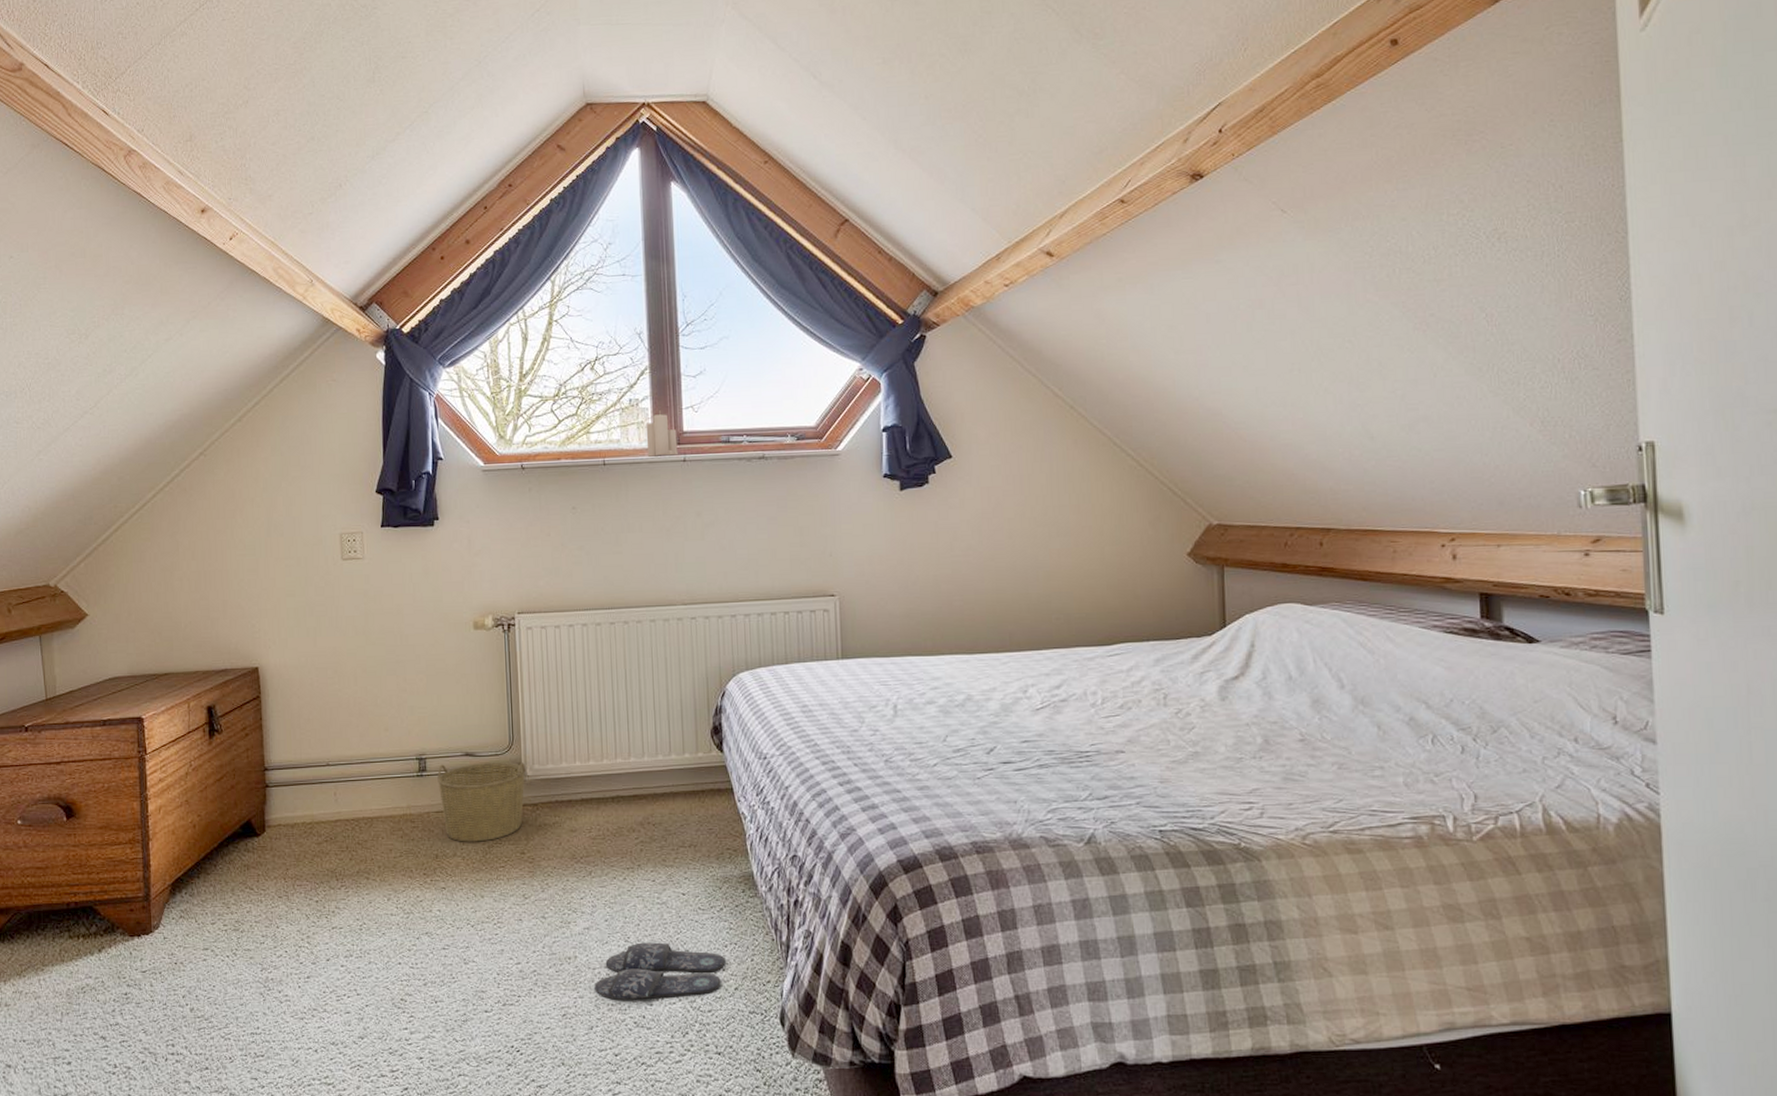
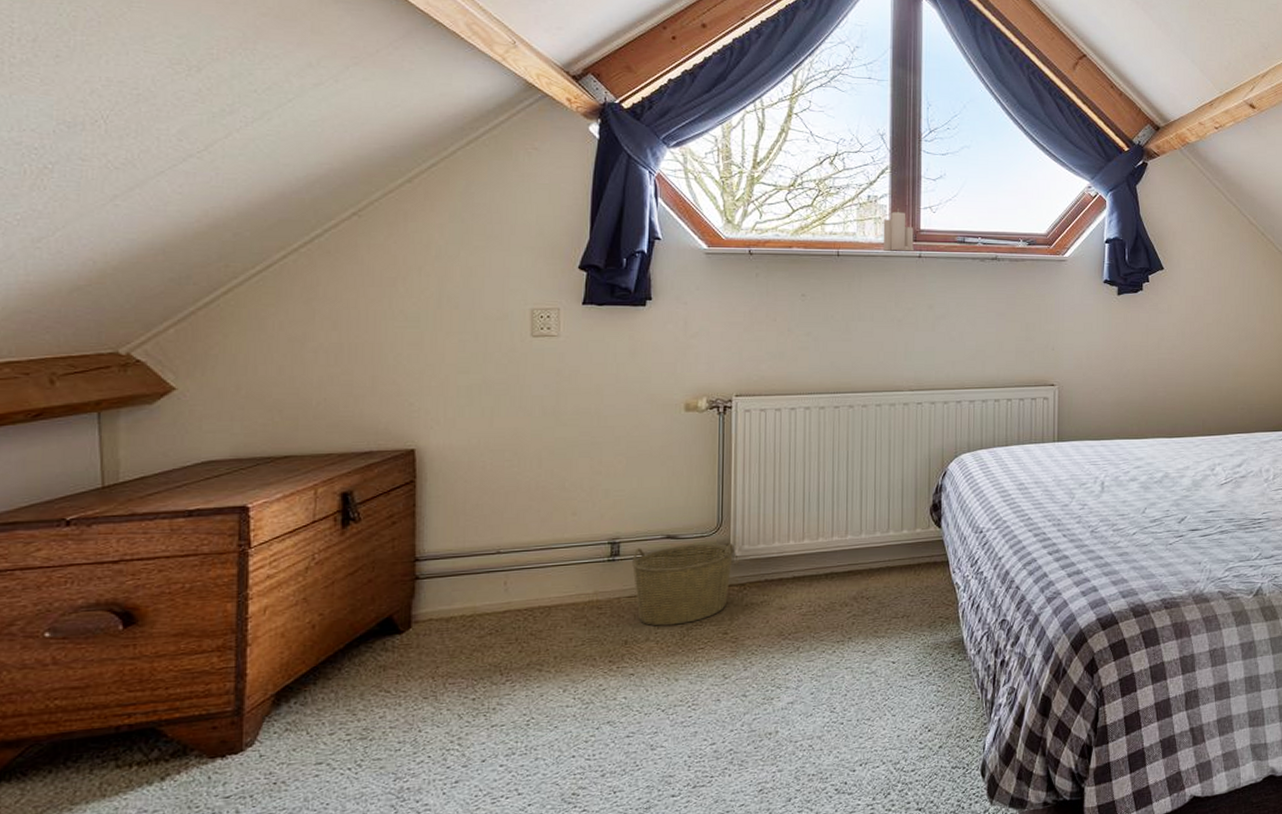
slippers: present [595,942,726,1001] -> none [795,710,932,771]

